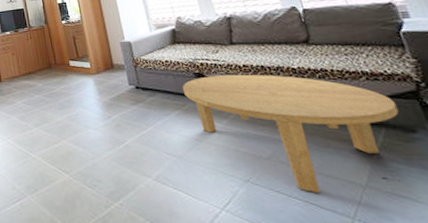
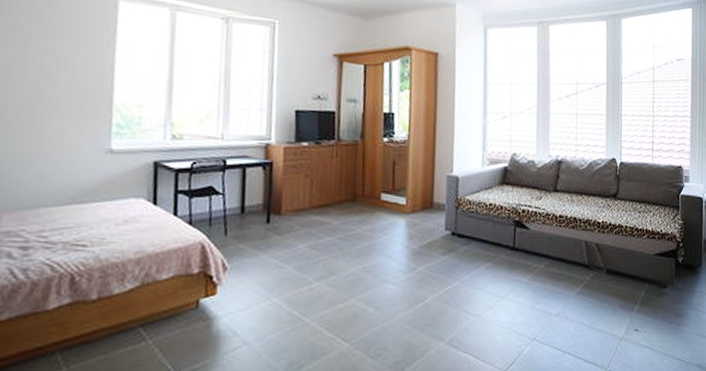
coffee table: present [182,74,399,193] -> none [498,224,661,347]

